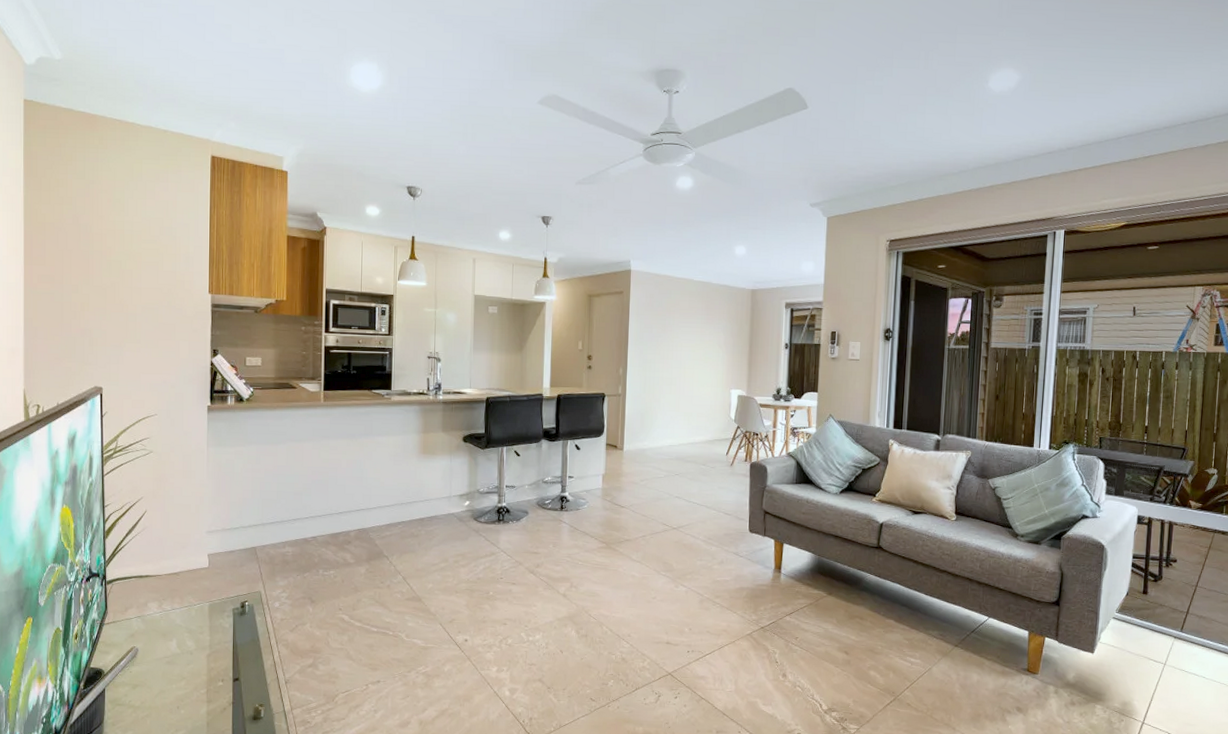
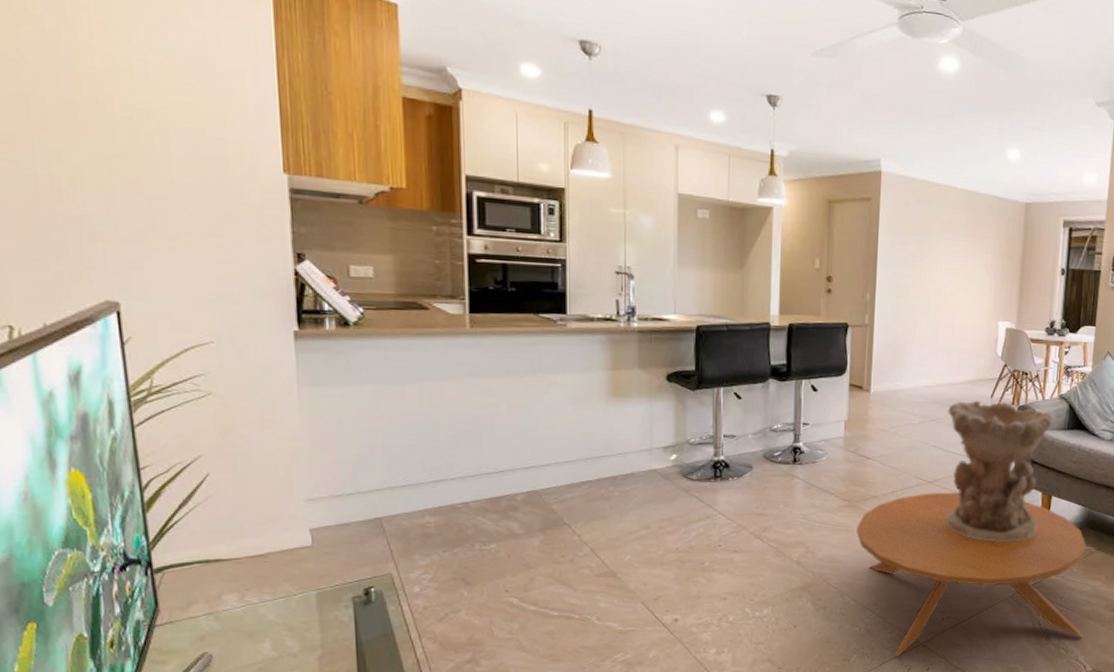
coffee table: none [613,537,819,684] -> present [857,492,1086,656]
decorative bowl: none [689,457,782,584] -> present [947,400,1053,542]

